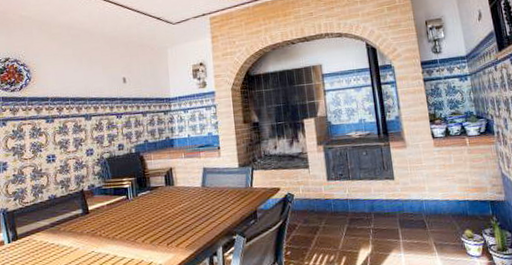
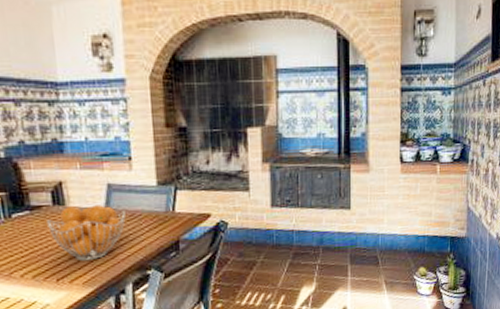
fruit basket: none [161,184,217,229] -> present [47,205,126,261]

